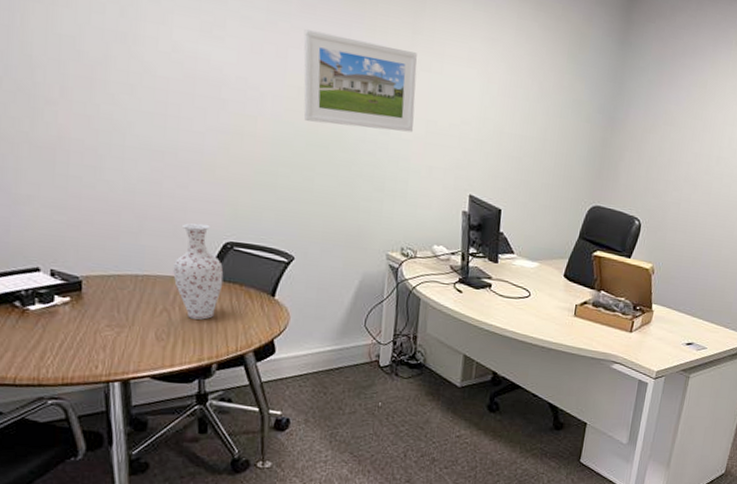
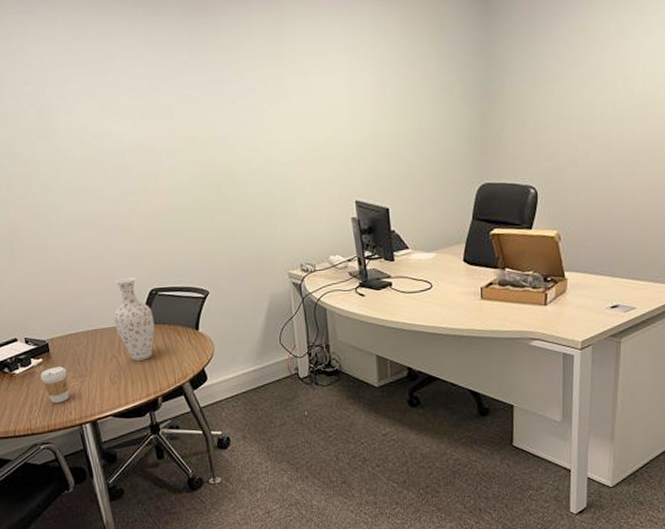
coffee cup: none [63,309,100,353] -> present [40,367,70,403]
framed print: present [303,29,417,133] -> none [183,79,293,167]

